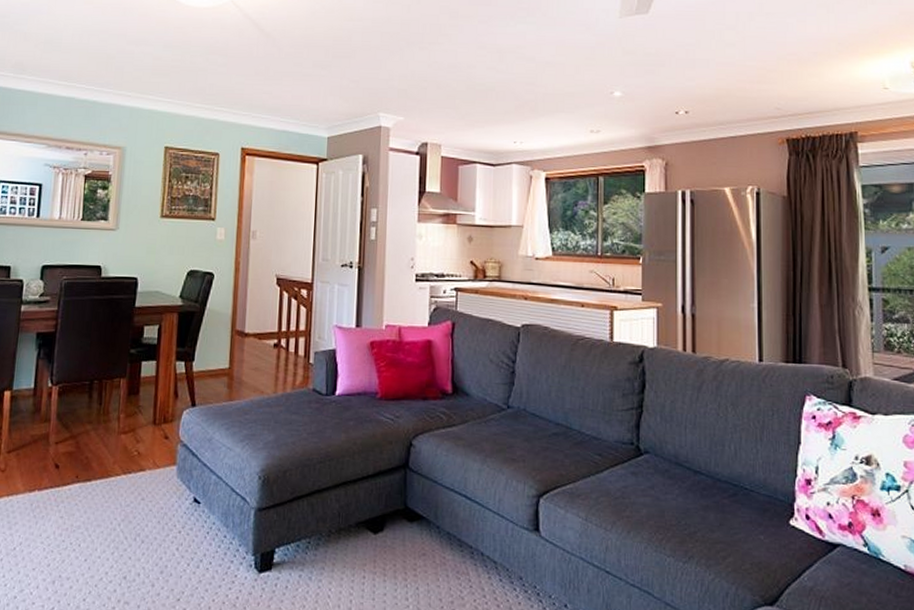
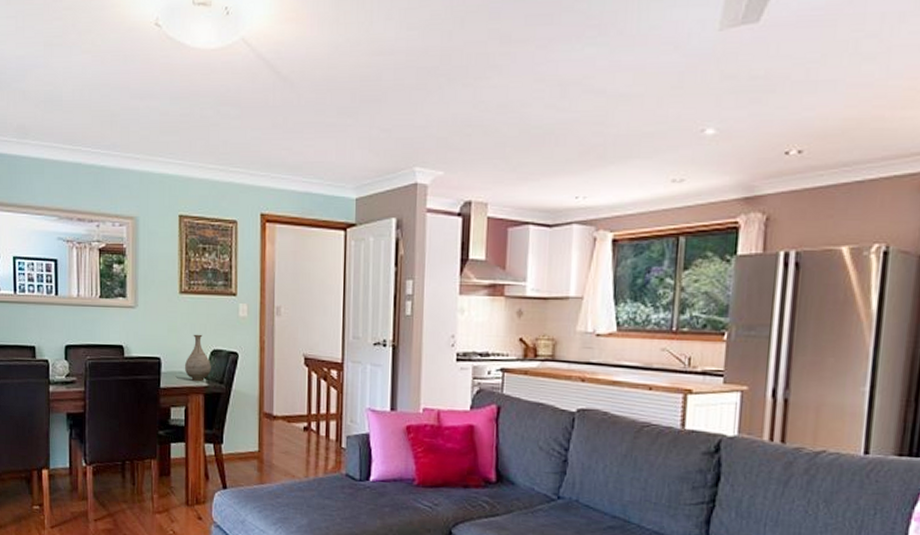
vase: none [160,255,187,301] -> present [184,334,211,382]

